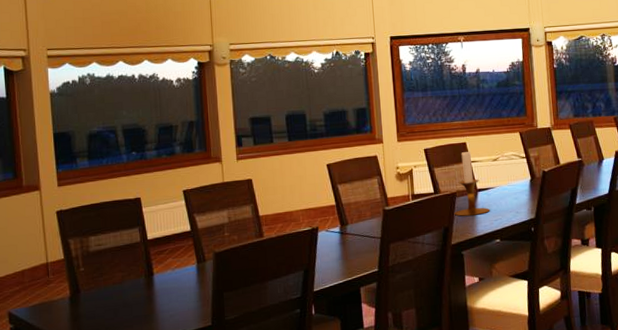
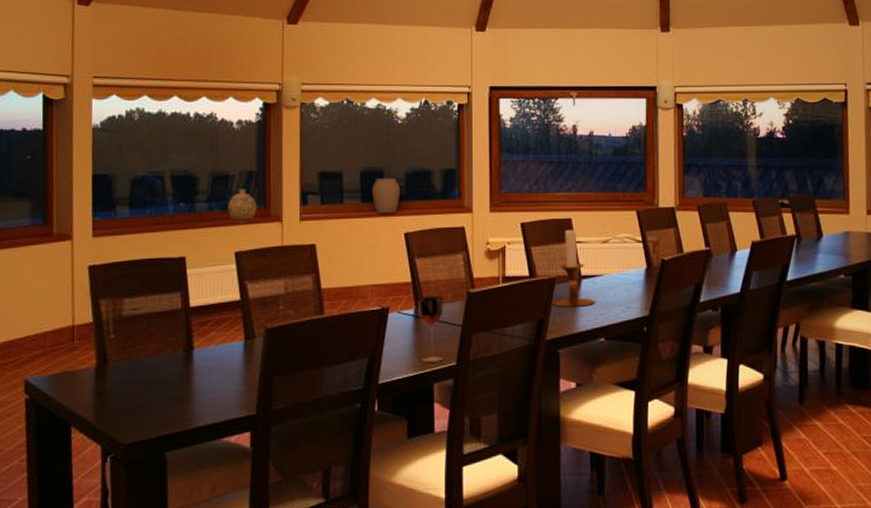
decorative vase: none [174,136,199,166] -> present [228,189,257,224]
vase: none [296,119,321,149] -> present [371,178,401,213]
wineglass: none [342,214,368,271] -> present [417,296,445,362]

